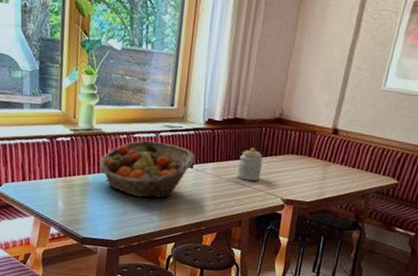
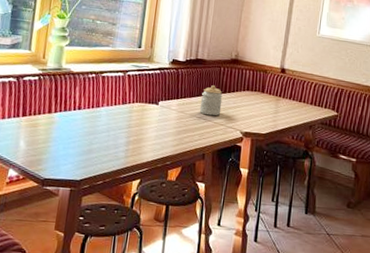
fruit basket: present [99,140,195,198] -> none [65,79,160,135]

